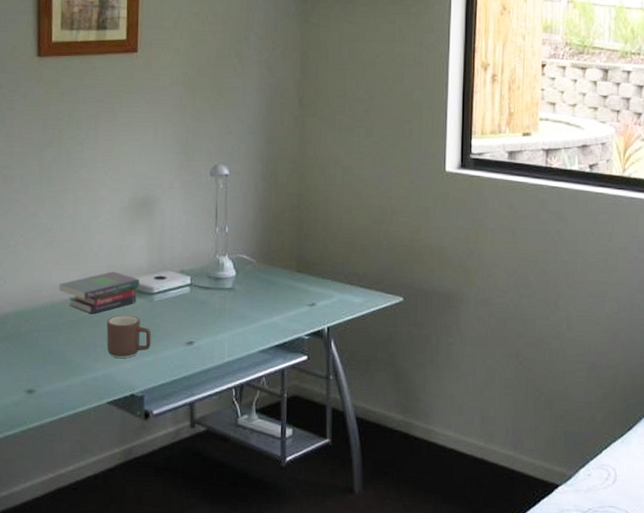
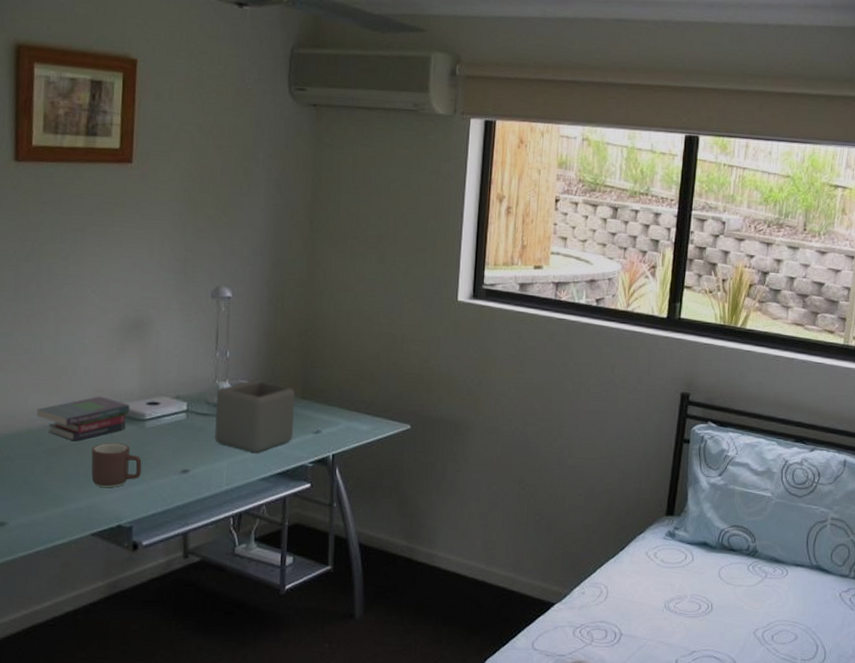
desk organizer: none [216,254,290,325] -> present [214,380,295,453]

